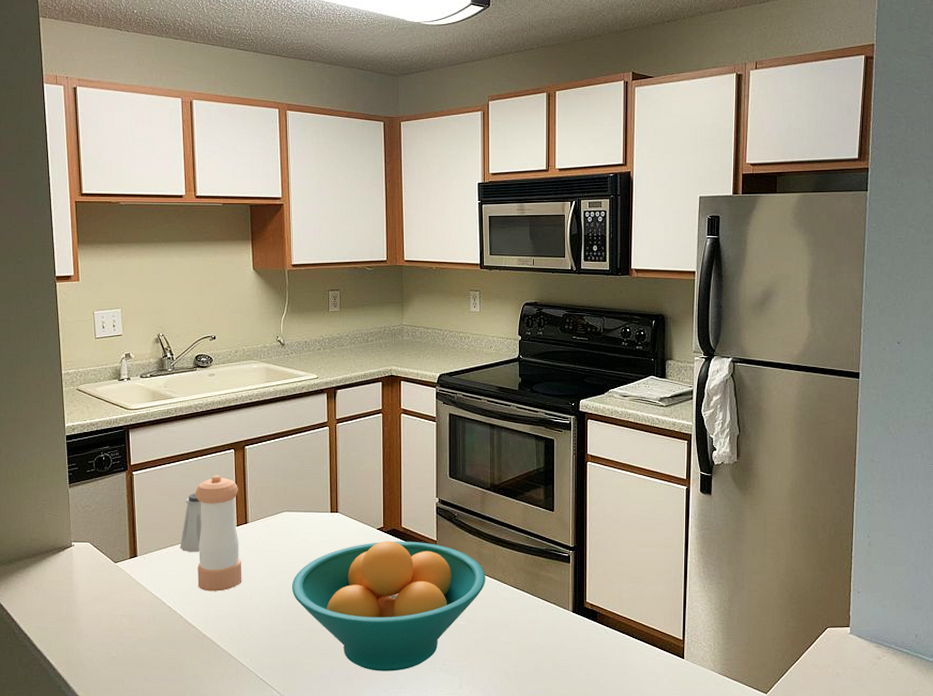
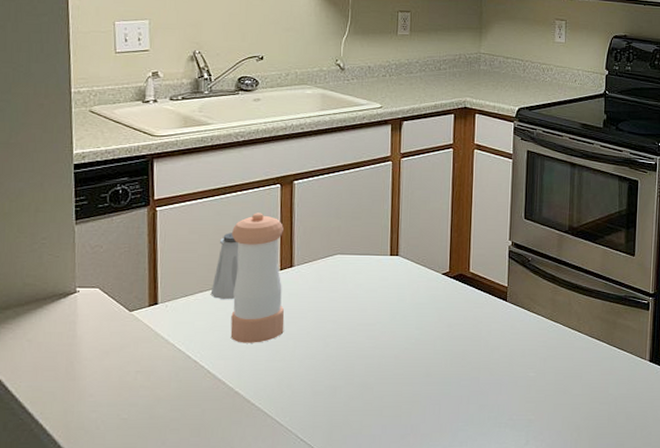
fruit bowl: present [291,541,486,671] -> none [341,287,559,428]

